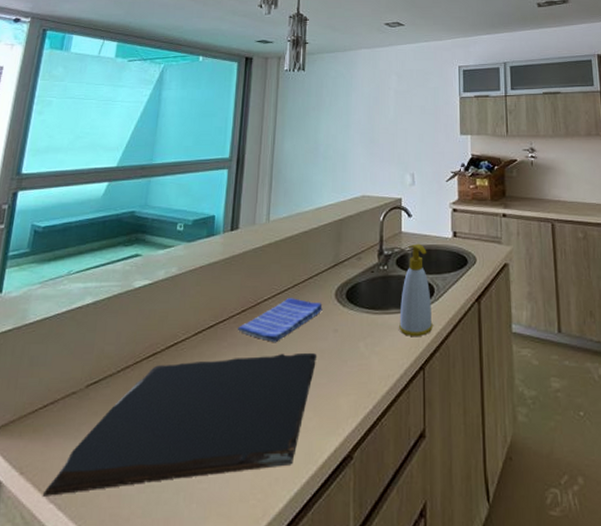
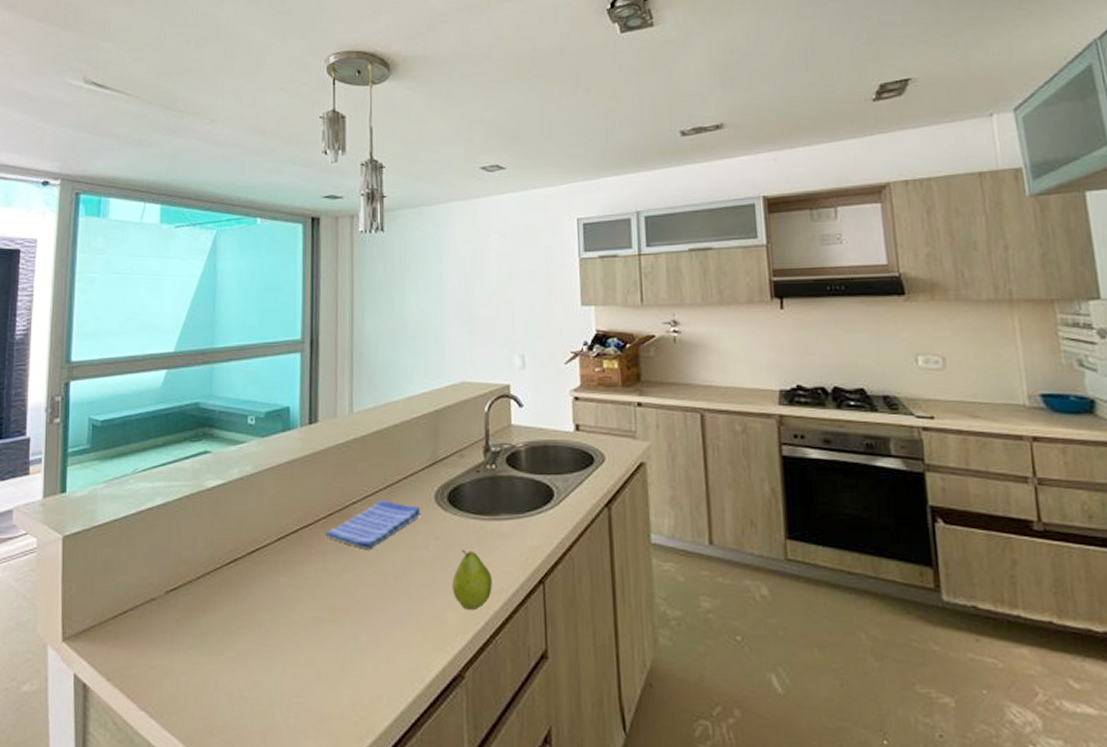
cutting board: present [42,352,318,496] -> none [132,561,418,704]
fruit: none [346,340,380,396] -> present [452,549,492,611]
soap bottle: present [399,243,433,336] -> none [512,438,553,546]

